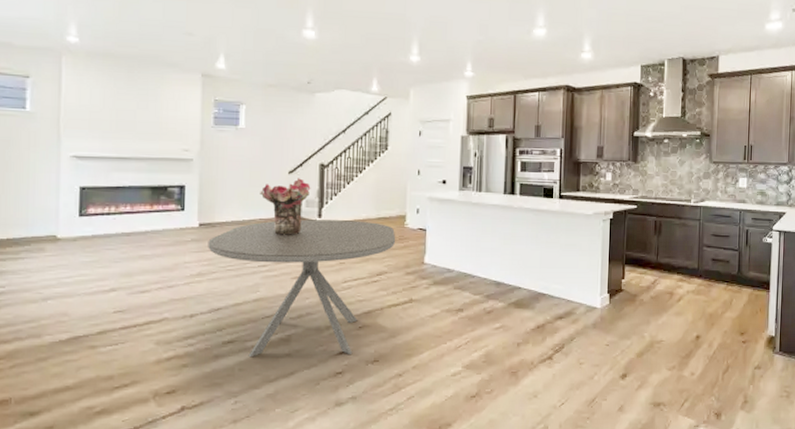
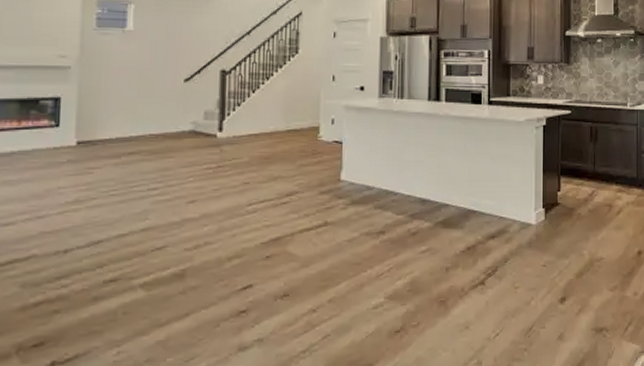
dining table: present [208,219,396,356] -> none [87,134,308,297]
bouquet: present [260,178,311,235] -> none [150,87,210,153]

